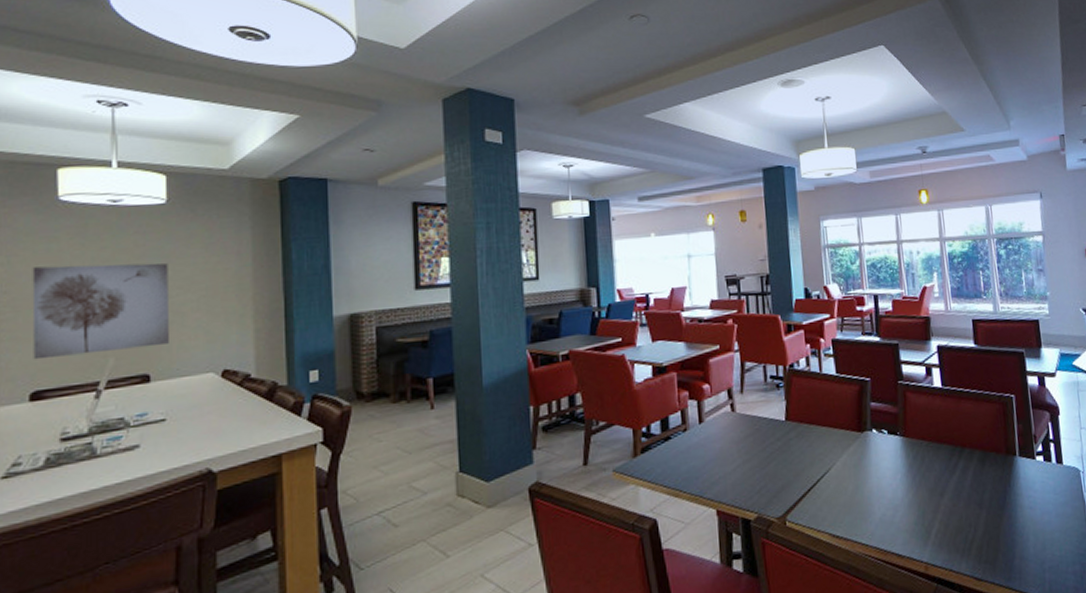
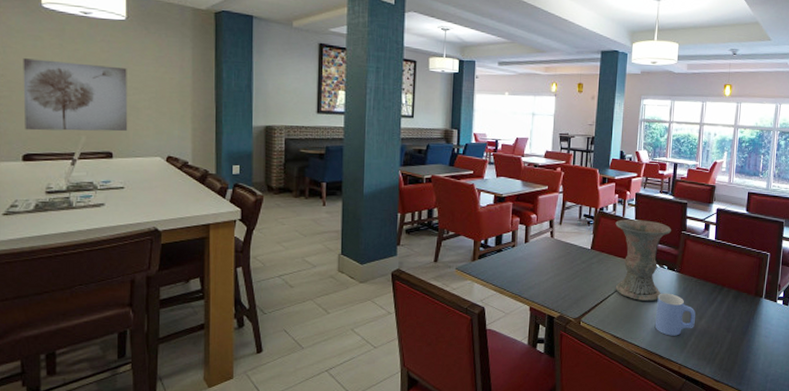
vase: none [811,372,885,482] -> present [615,219,672,302]
mug: none [881,466,936,525] -> present [654,293,696,336]

